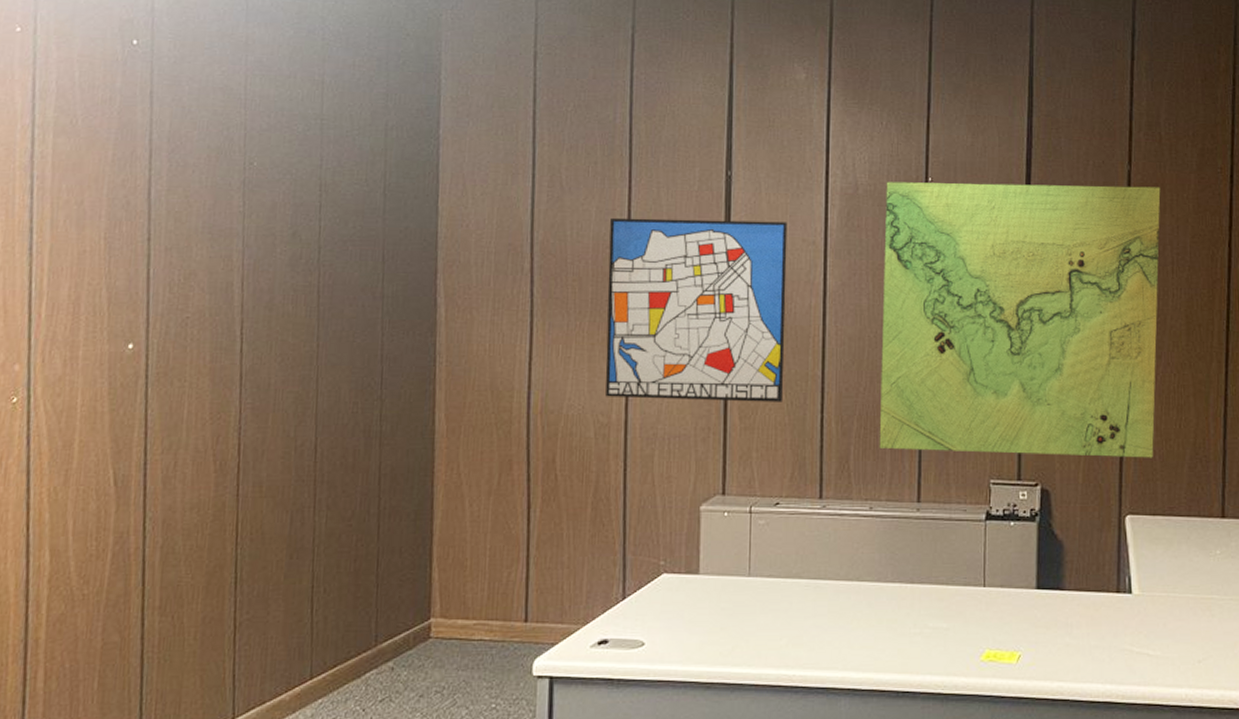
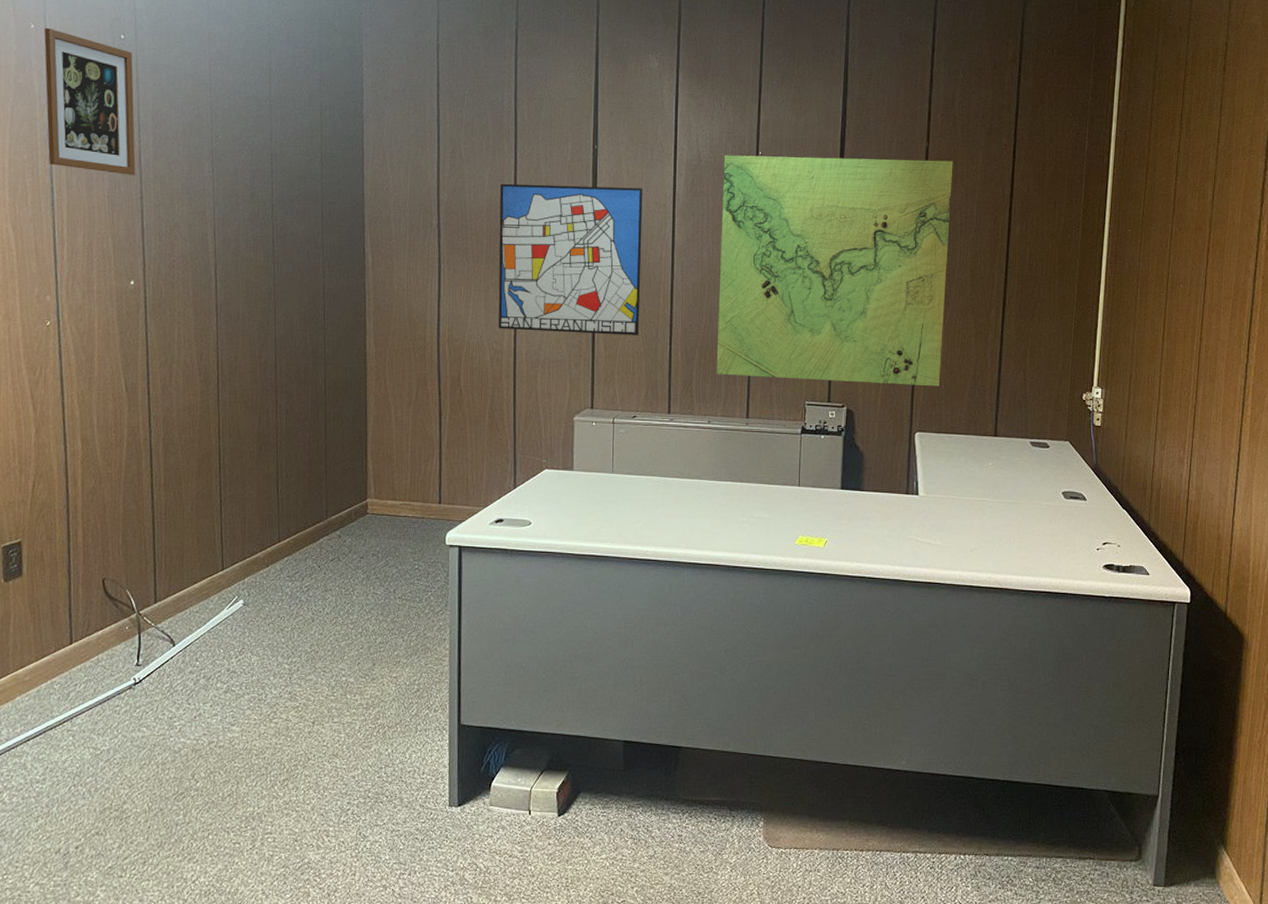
picture frame: none [29,31,147,211] -> present [44,27,136,175]

